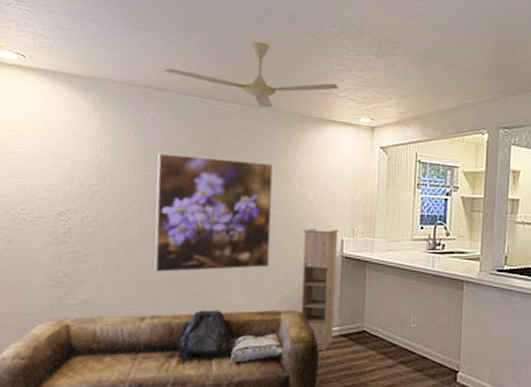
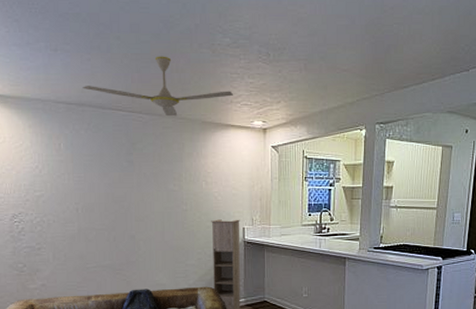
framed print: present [154,153,273,272] -> none [86,162,185,260]

